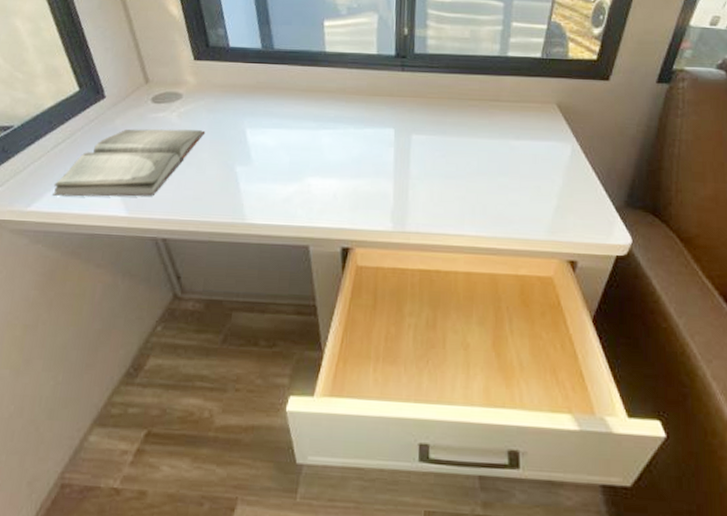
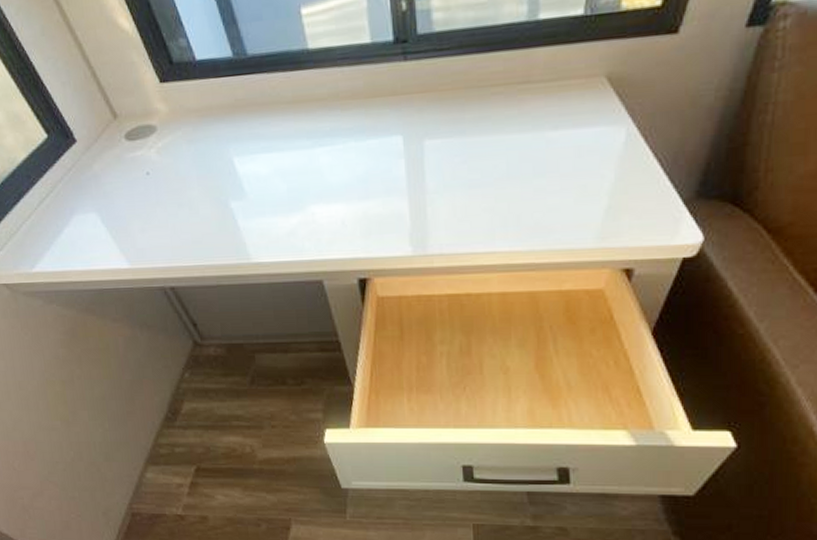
hardback book: present [51,129,206,197] -> none [51,165,190,254]

